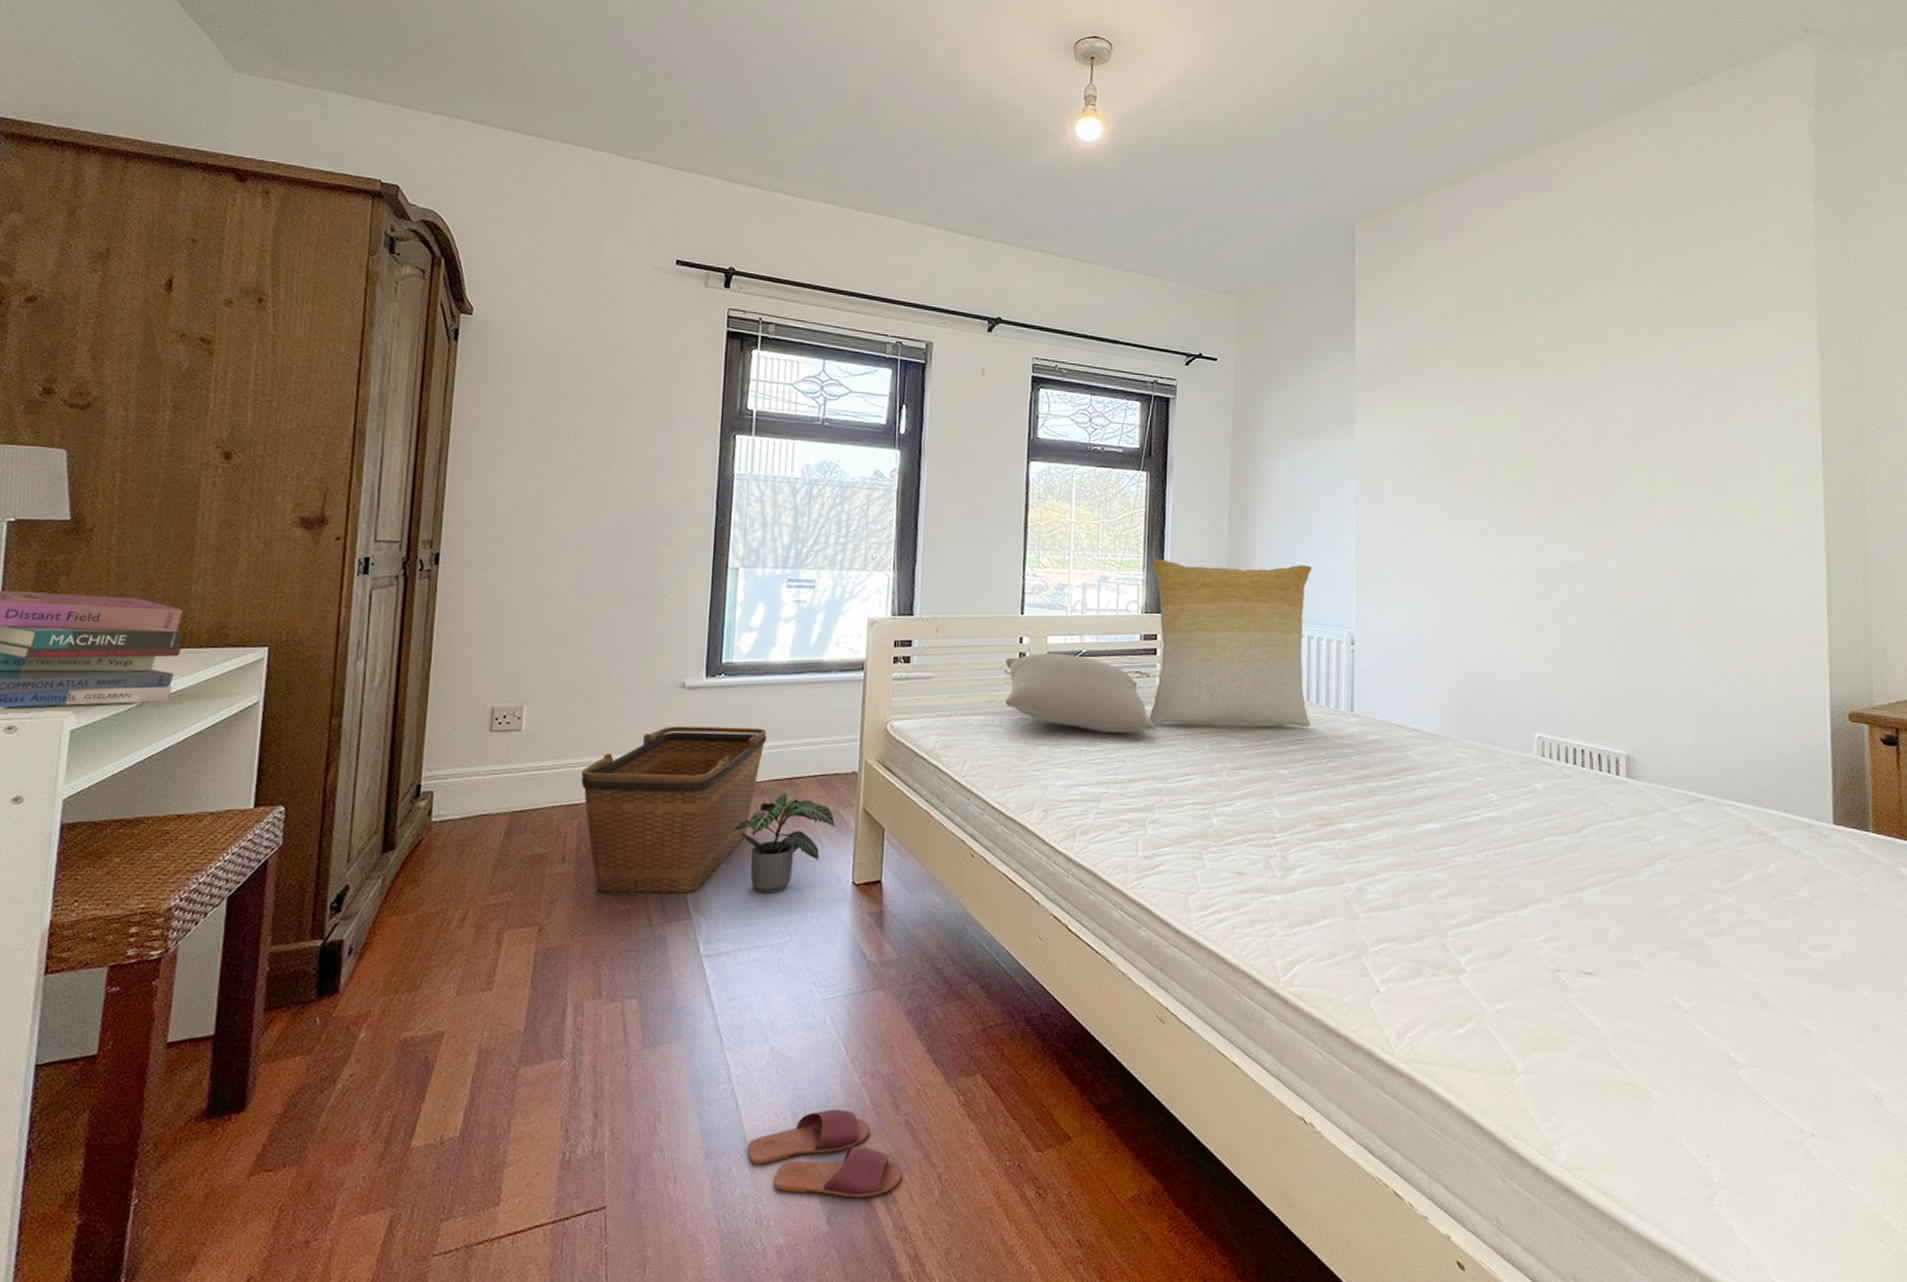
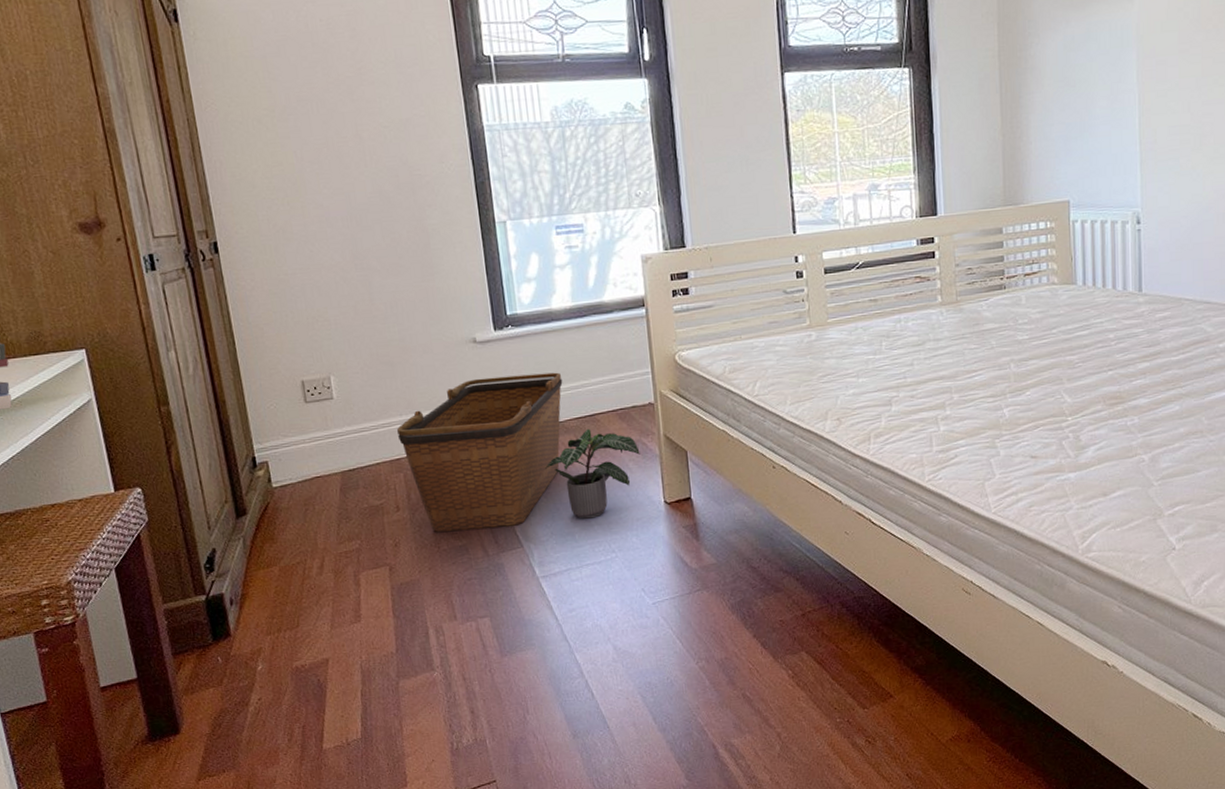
slippers: present [746,1109,903,1198] -> none [607,690,746,757]
pillow: present [1005,652,1157,734] -> none [783,267,941,341]
pillow: present [1149,559,1312,727] -> none [924,147,1098,327]

